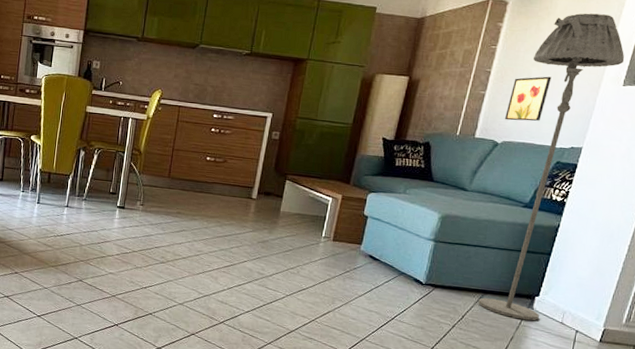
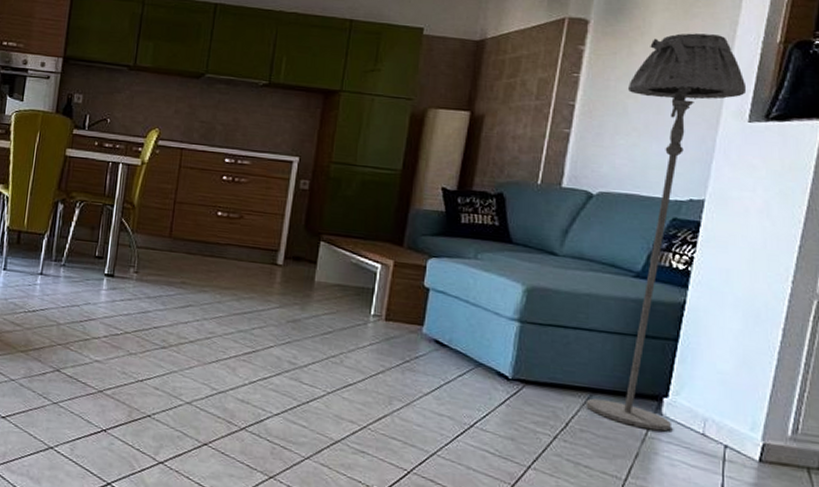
wall art: present [505,76,552,121] -> none [599,110,654,167]

